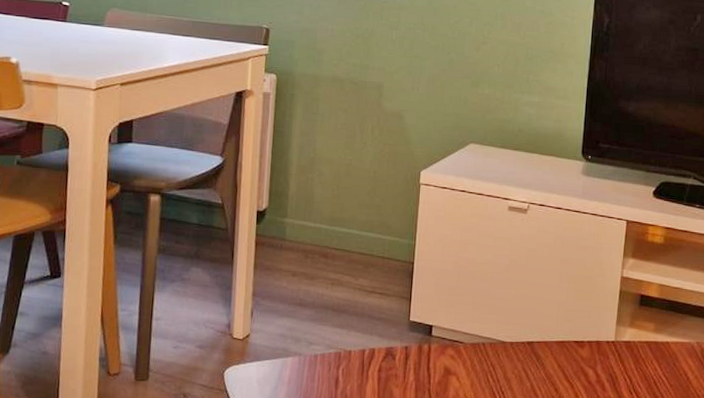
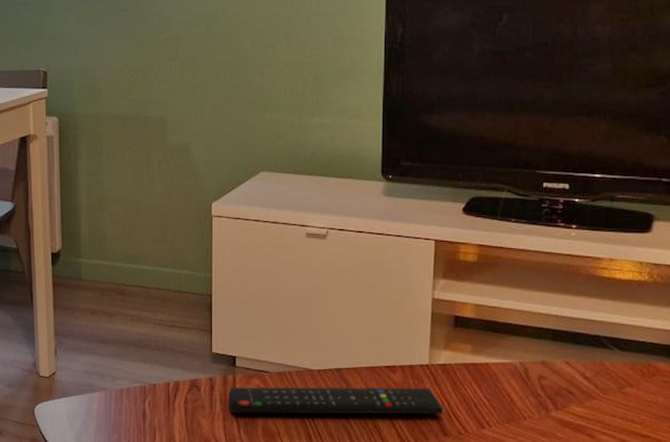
remote control: none [422,357,625,390] -> present [229,388,443,414]

